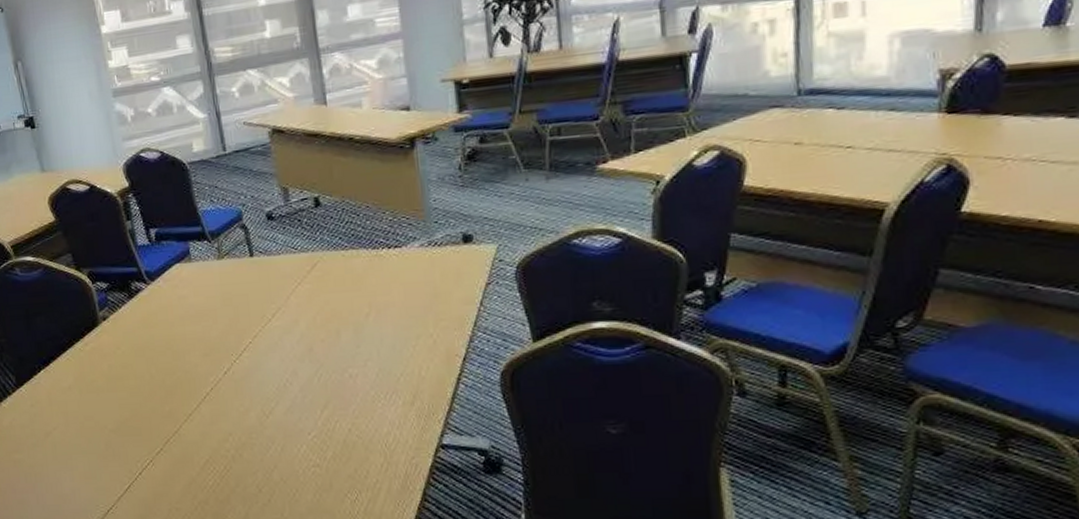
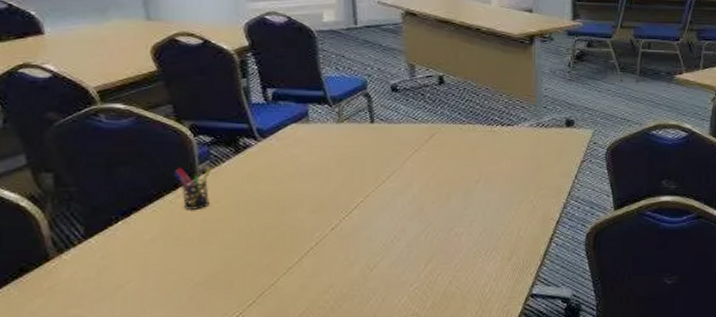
pen holder: none [80,314,114,357] -> present [174,167,211,210]

